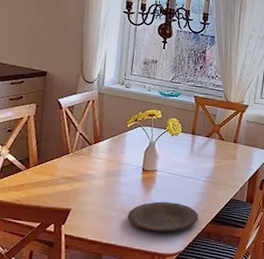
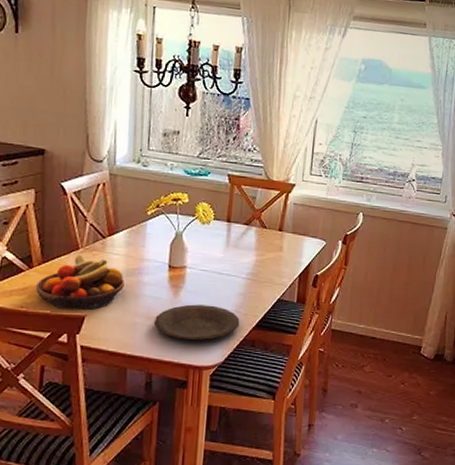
fruit bowl: none [31,157,105,204] -> present [36,253,124,310]

